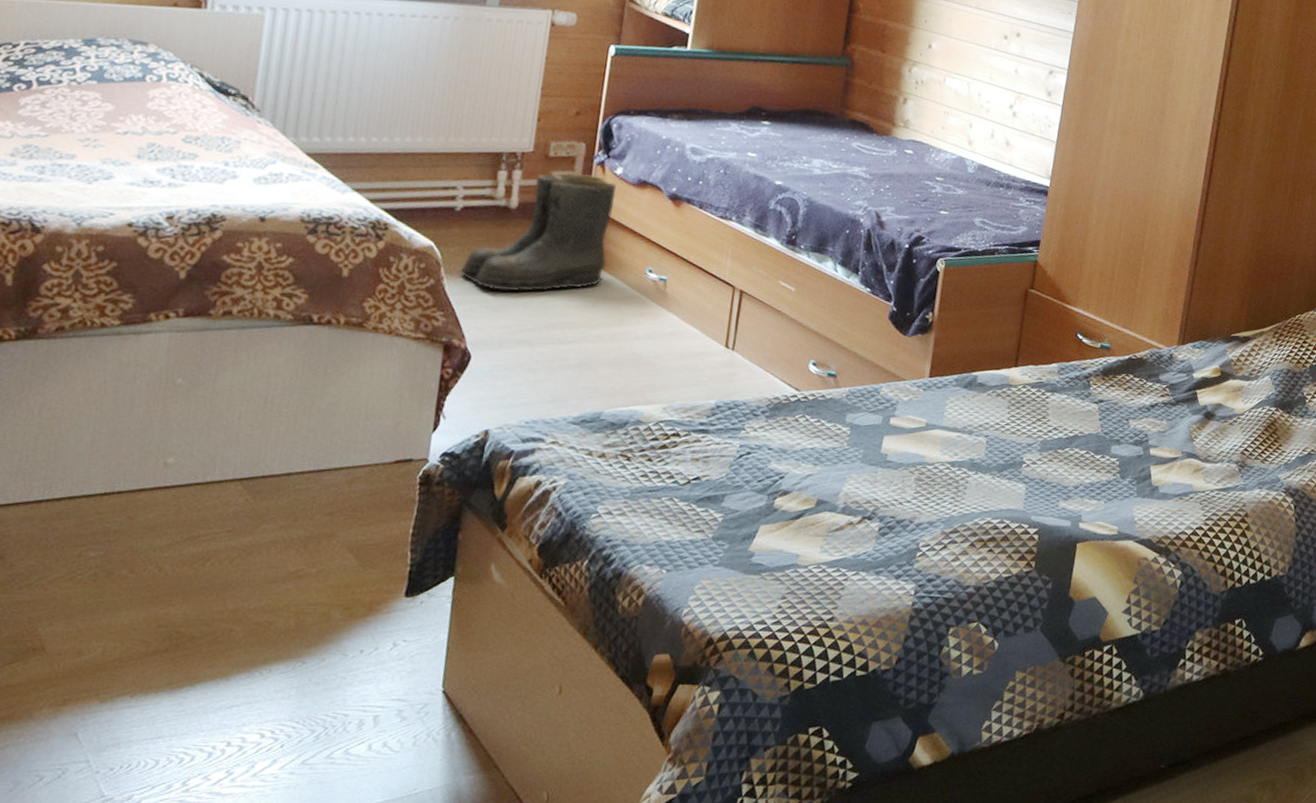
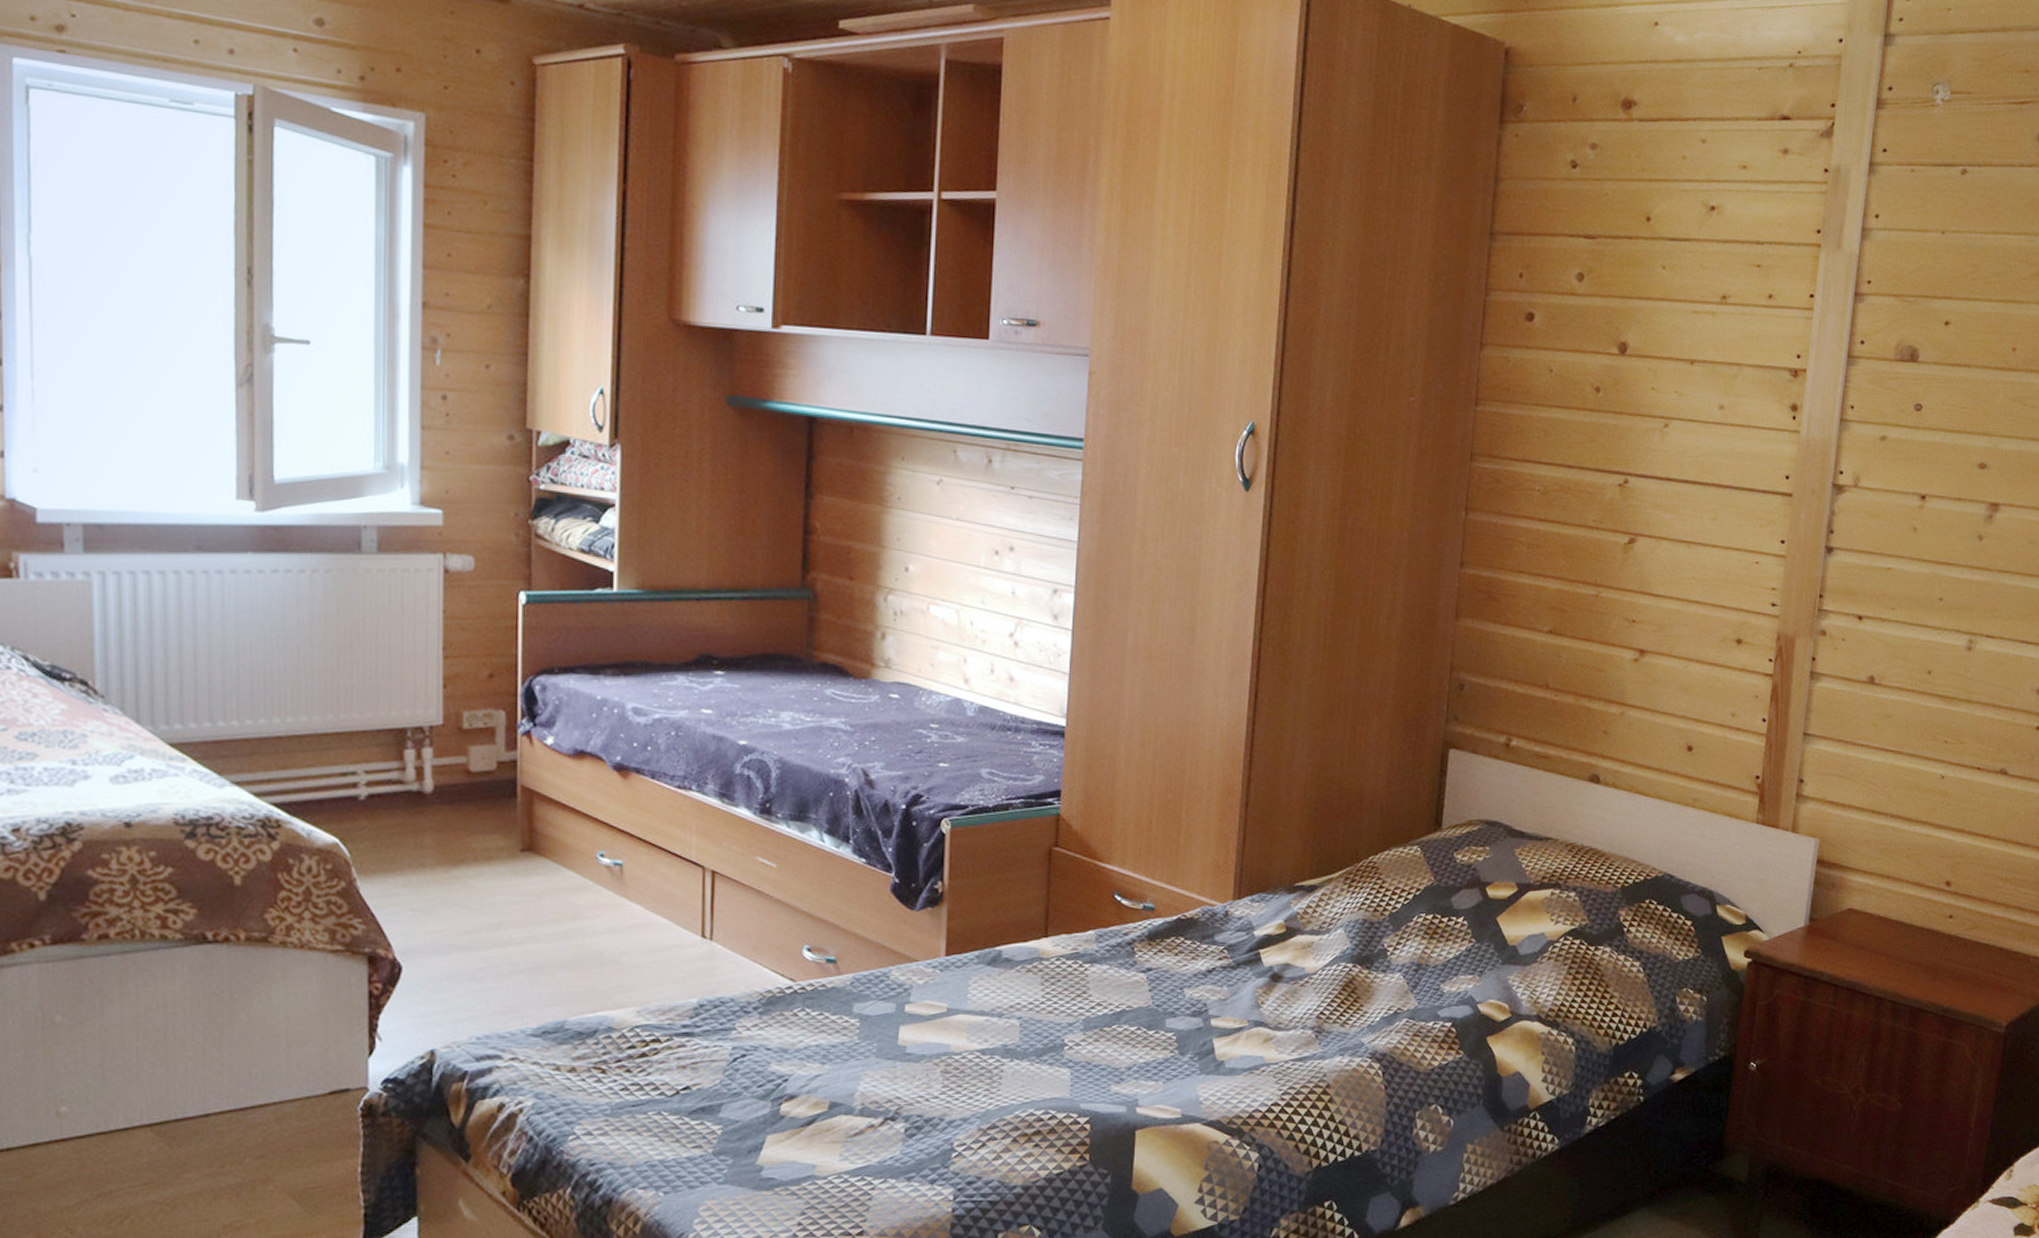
boots: present [459,172,616,292] -> none [374,746,549,890]

